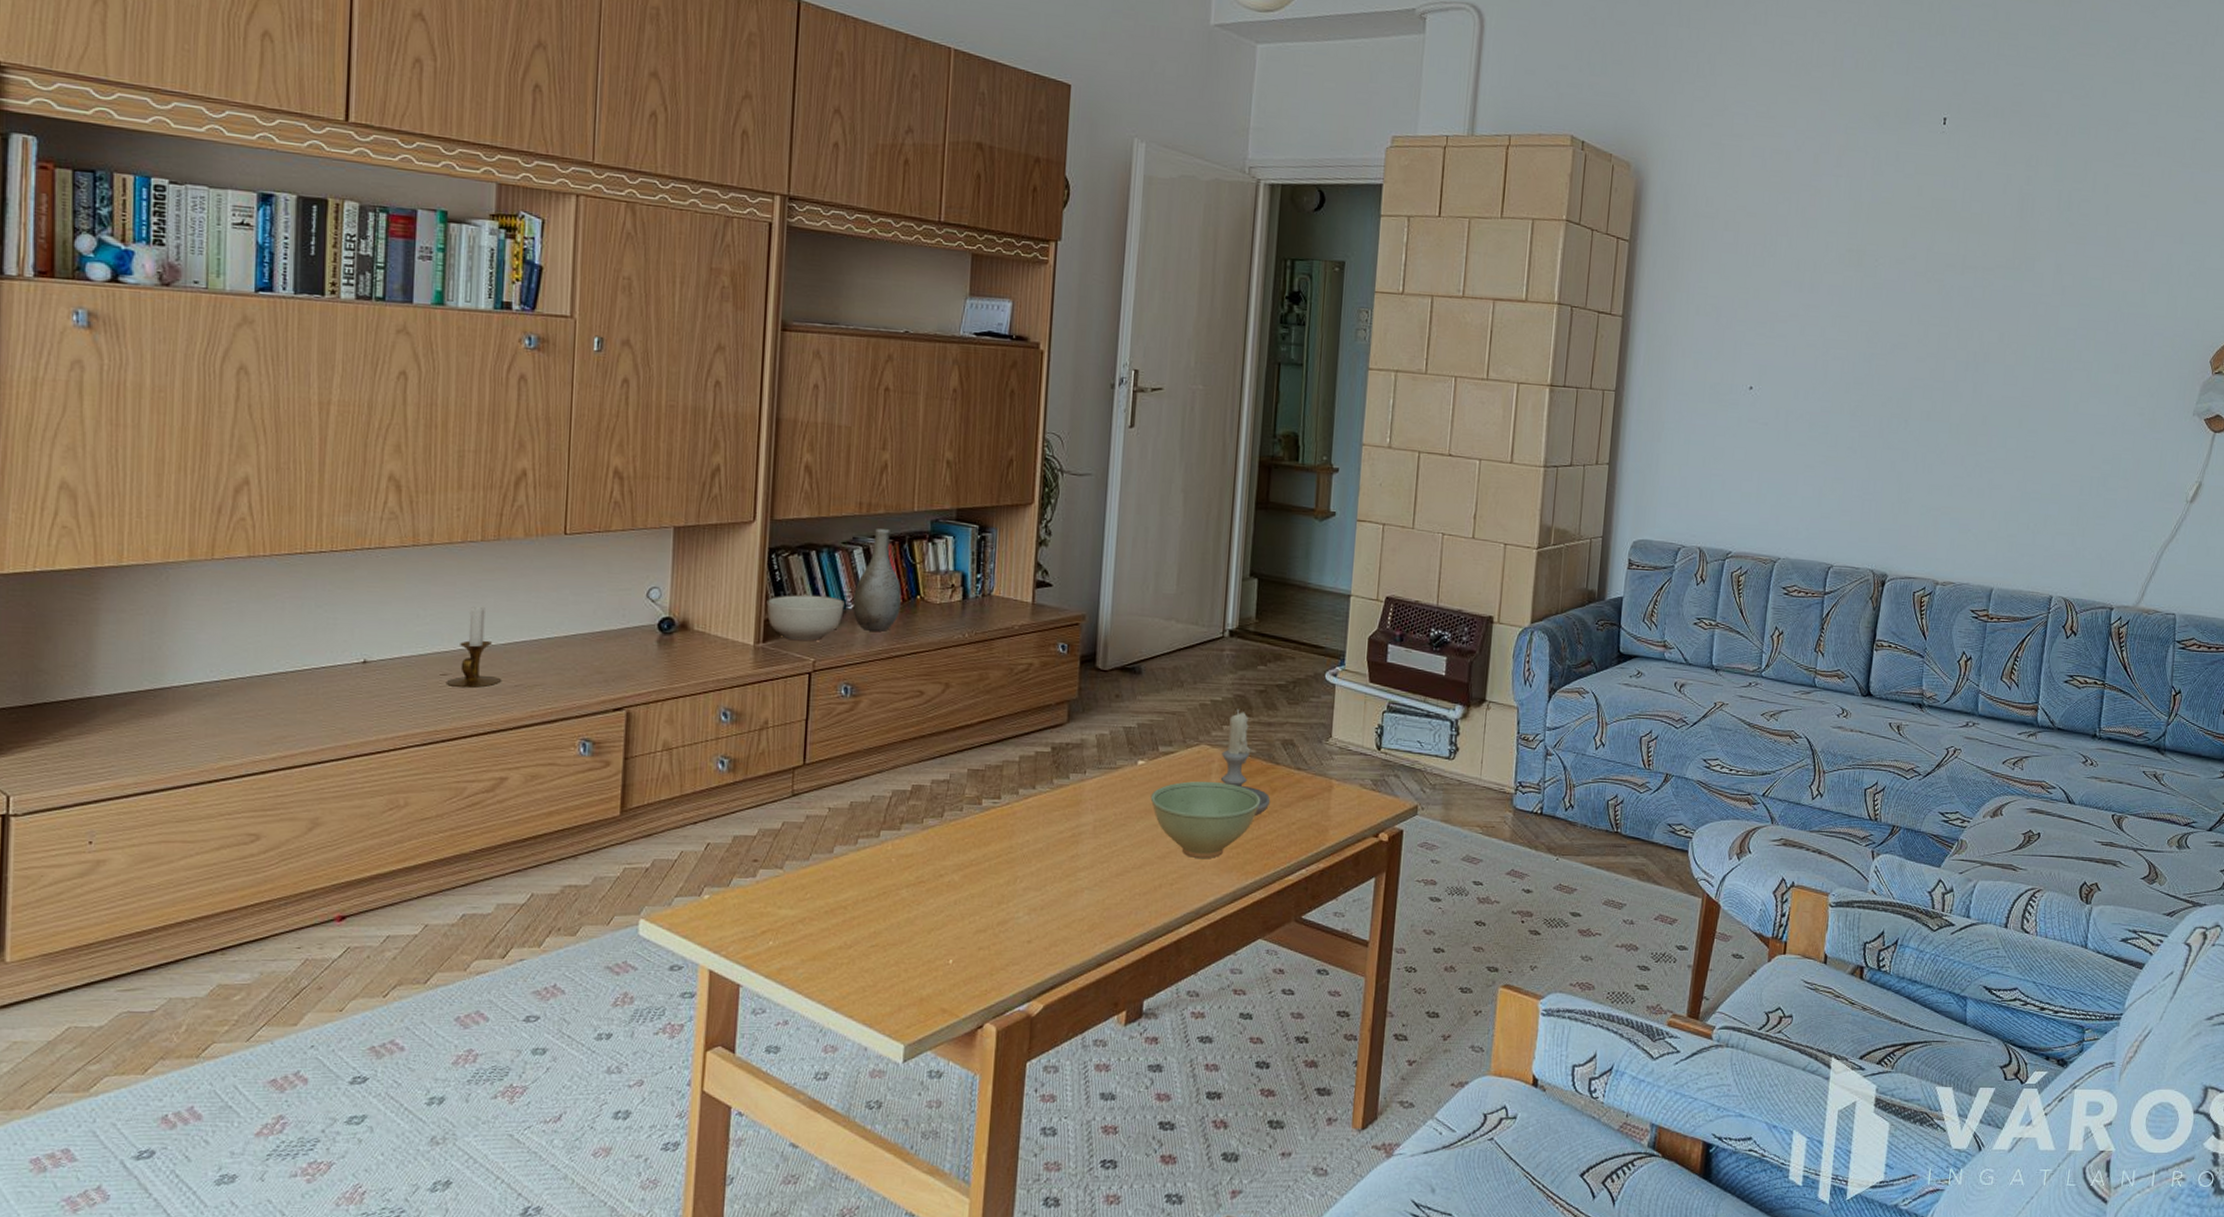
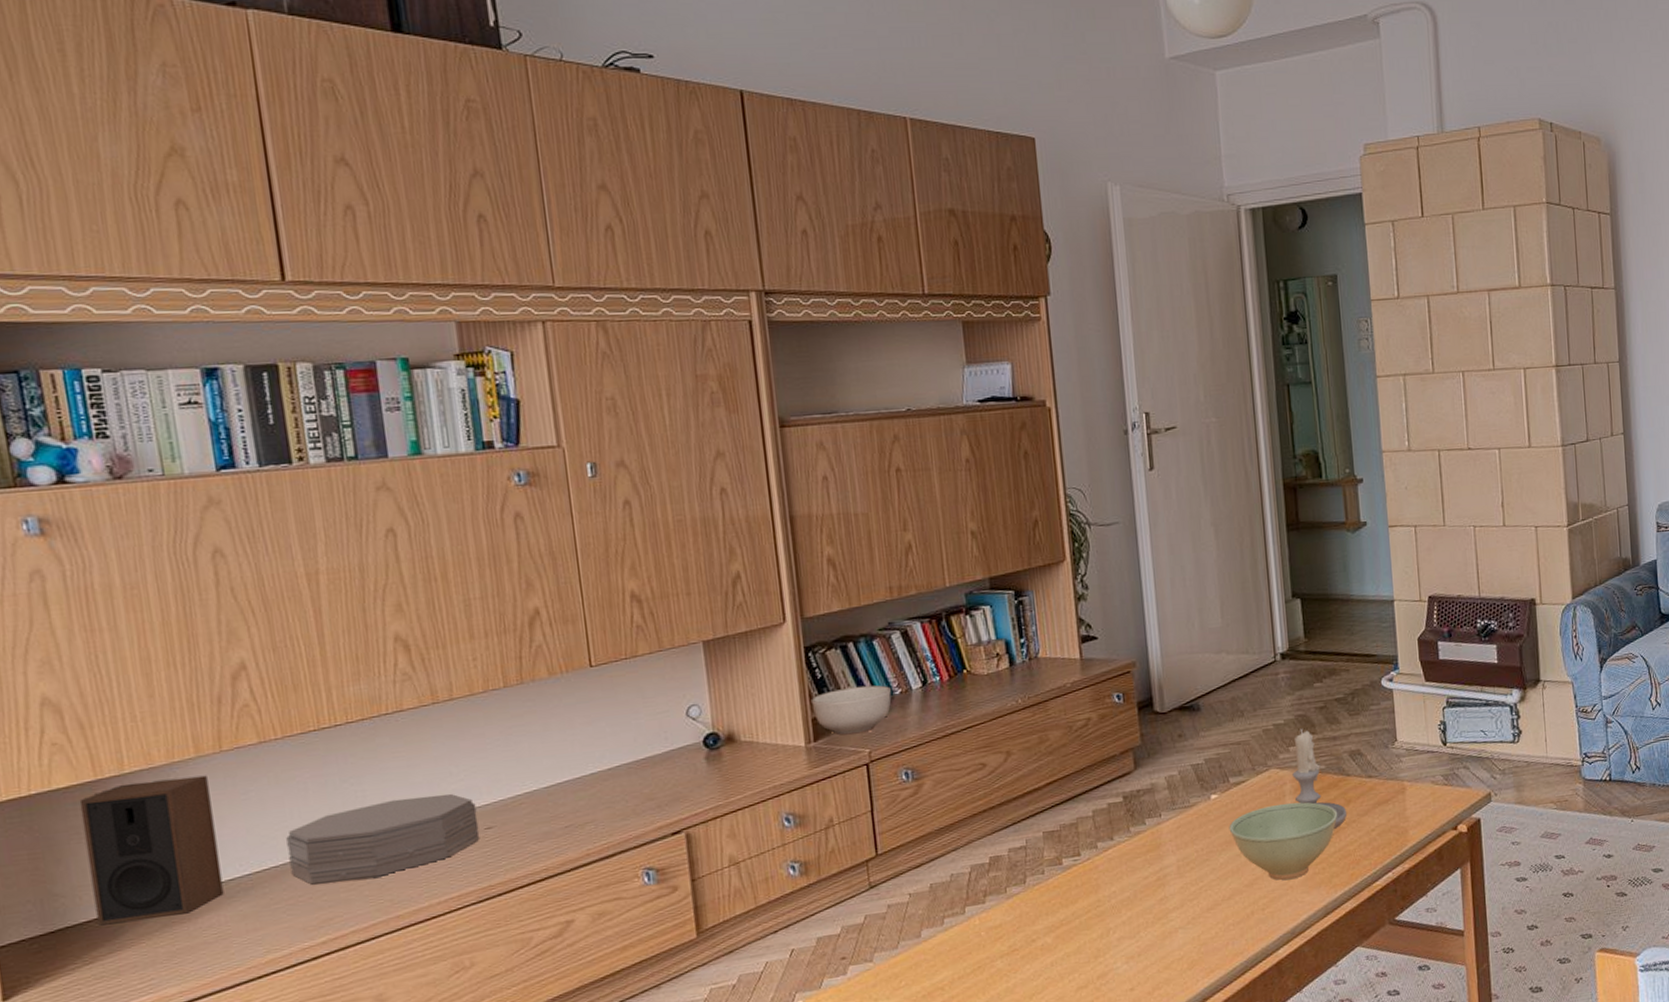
speaker: none [73,576,196,709] -> present [79,775,224,926]
decorative box: none [256,632,436,704] -> present [286,793,480,885]
candlestick: present [445,606,502,688] -> none [492,753,551,839]
vase: present [853,529,902,631] -> none [898,609,949,713]

